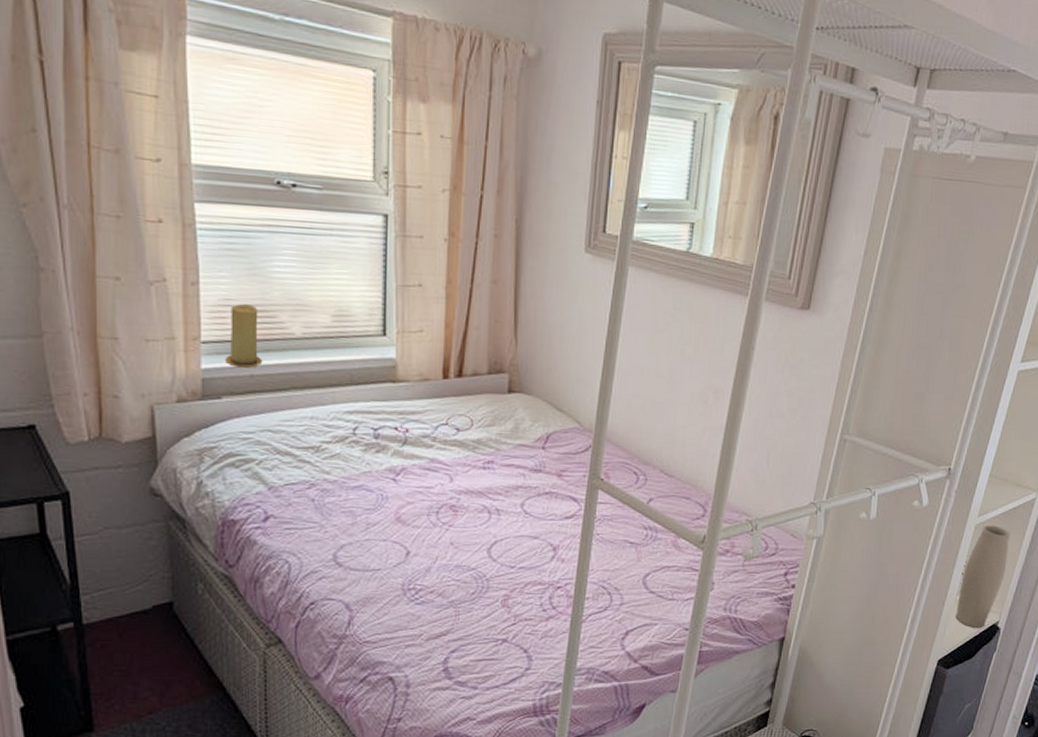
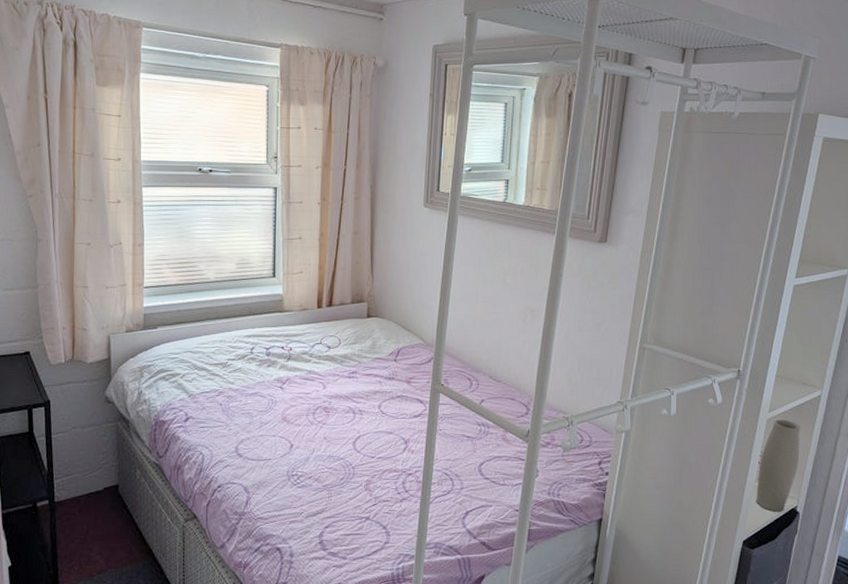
candle: present [225,304,263,368] -> none [160,258,187,305]

